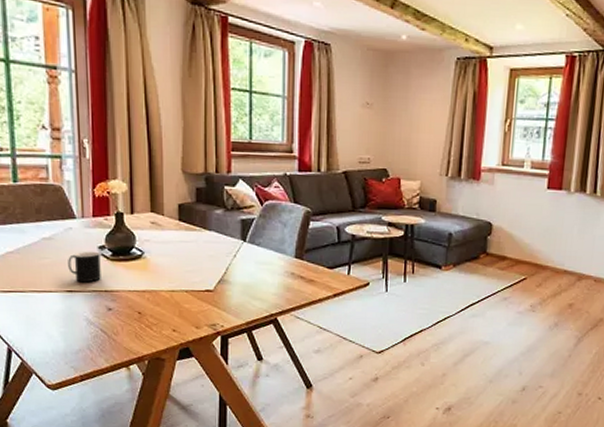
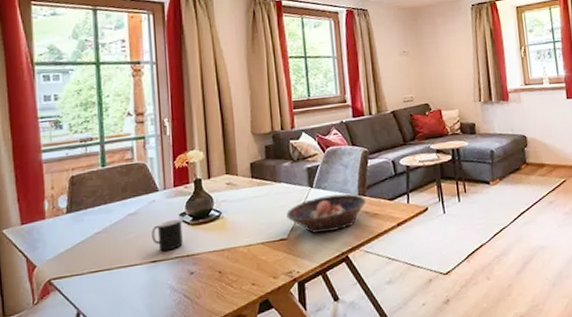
bowl: none [214,252,304,291] -> present [286,193,367,233]

